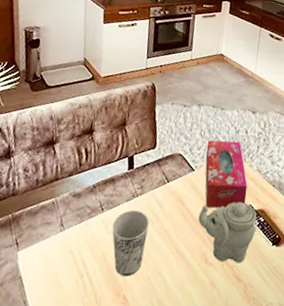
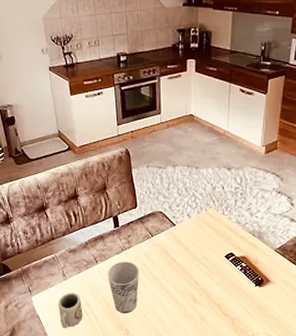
cup: none [46,247,77,296] -> present [57,292,83,329]
teapot: present [198,202,257,263] -> none [183,251,239,302]
tissue box: present [205,140,248,209] -> none [185,197,228,257]

